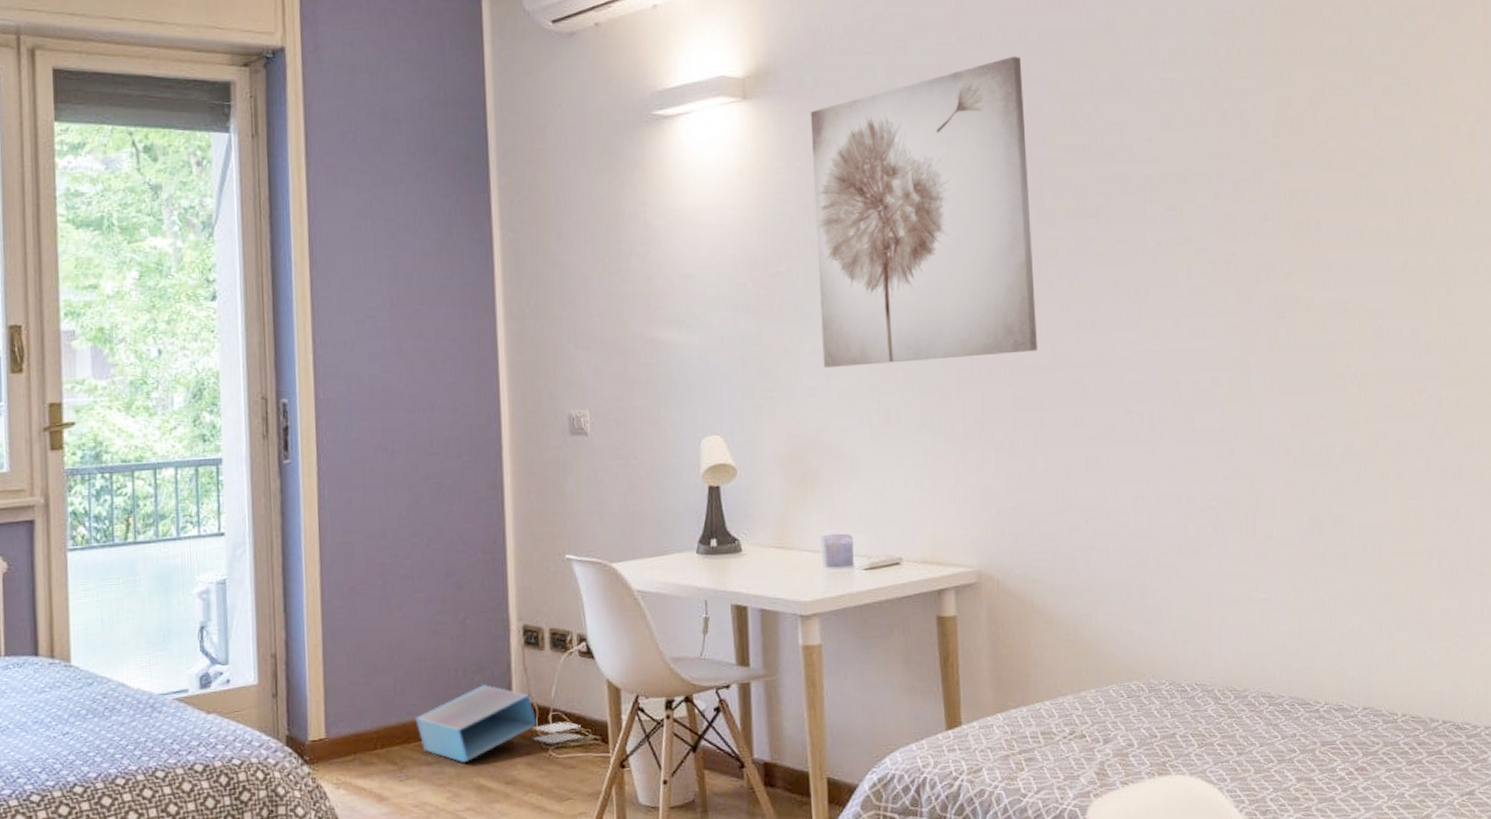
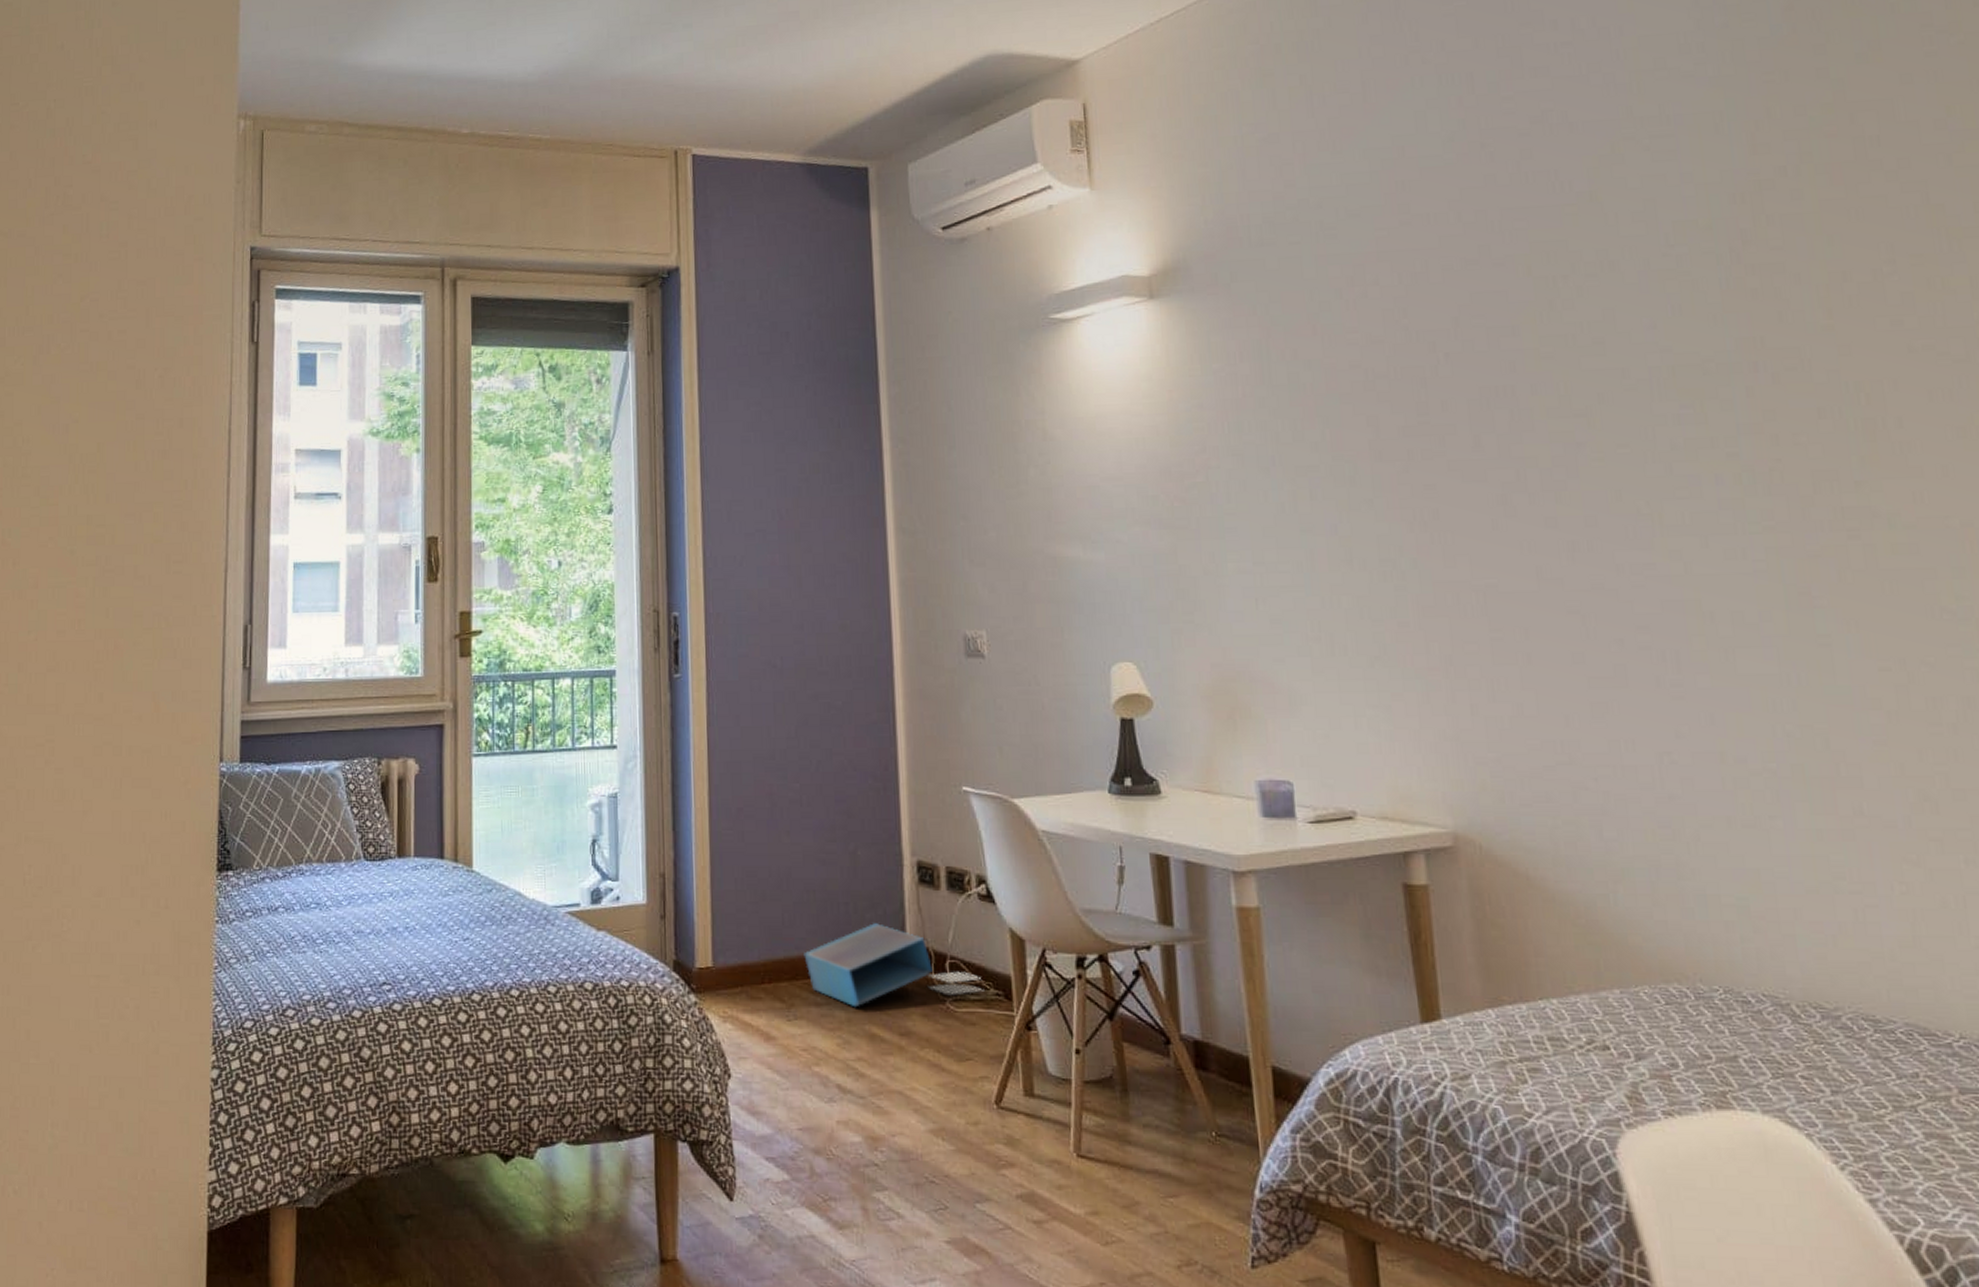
wall art: present [810,56,1037,367] -> none [1226,238,1518,589]

